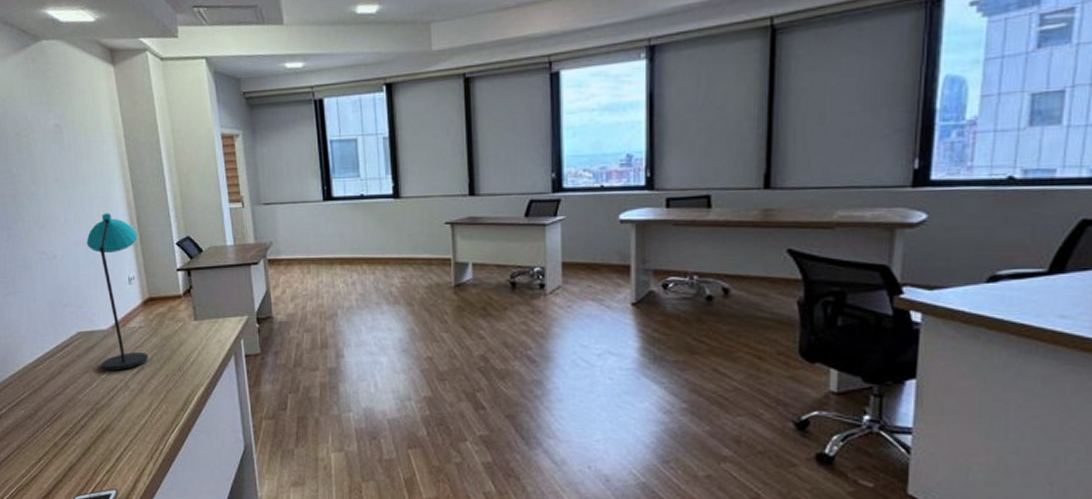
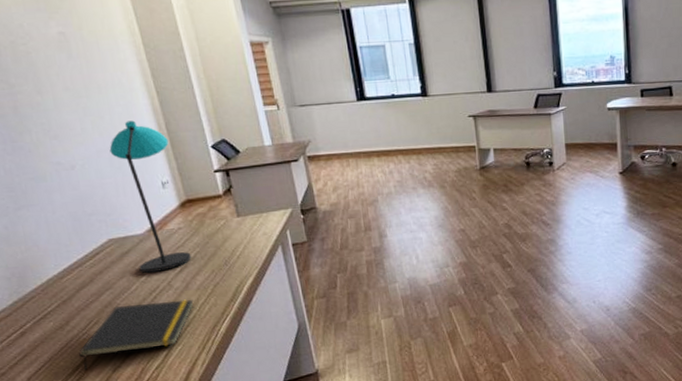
notepad: none [41,402,147,464] -> present [78,299,194,371]

